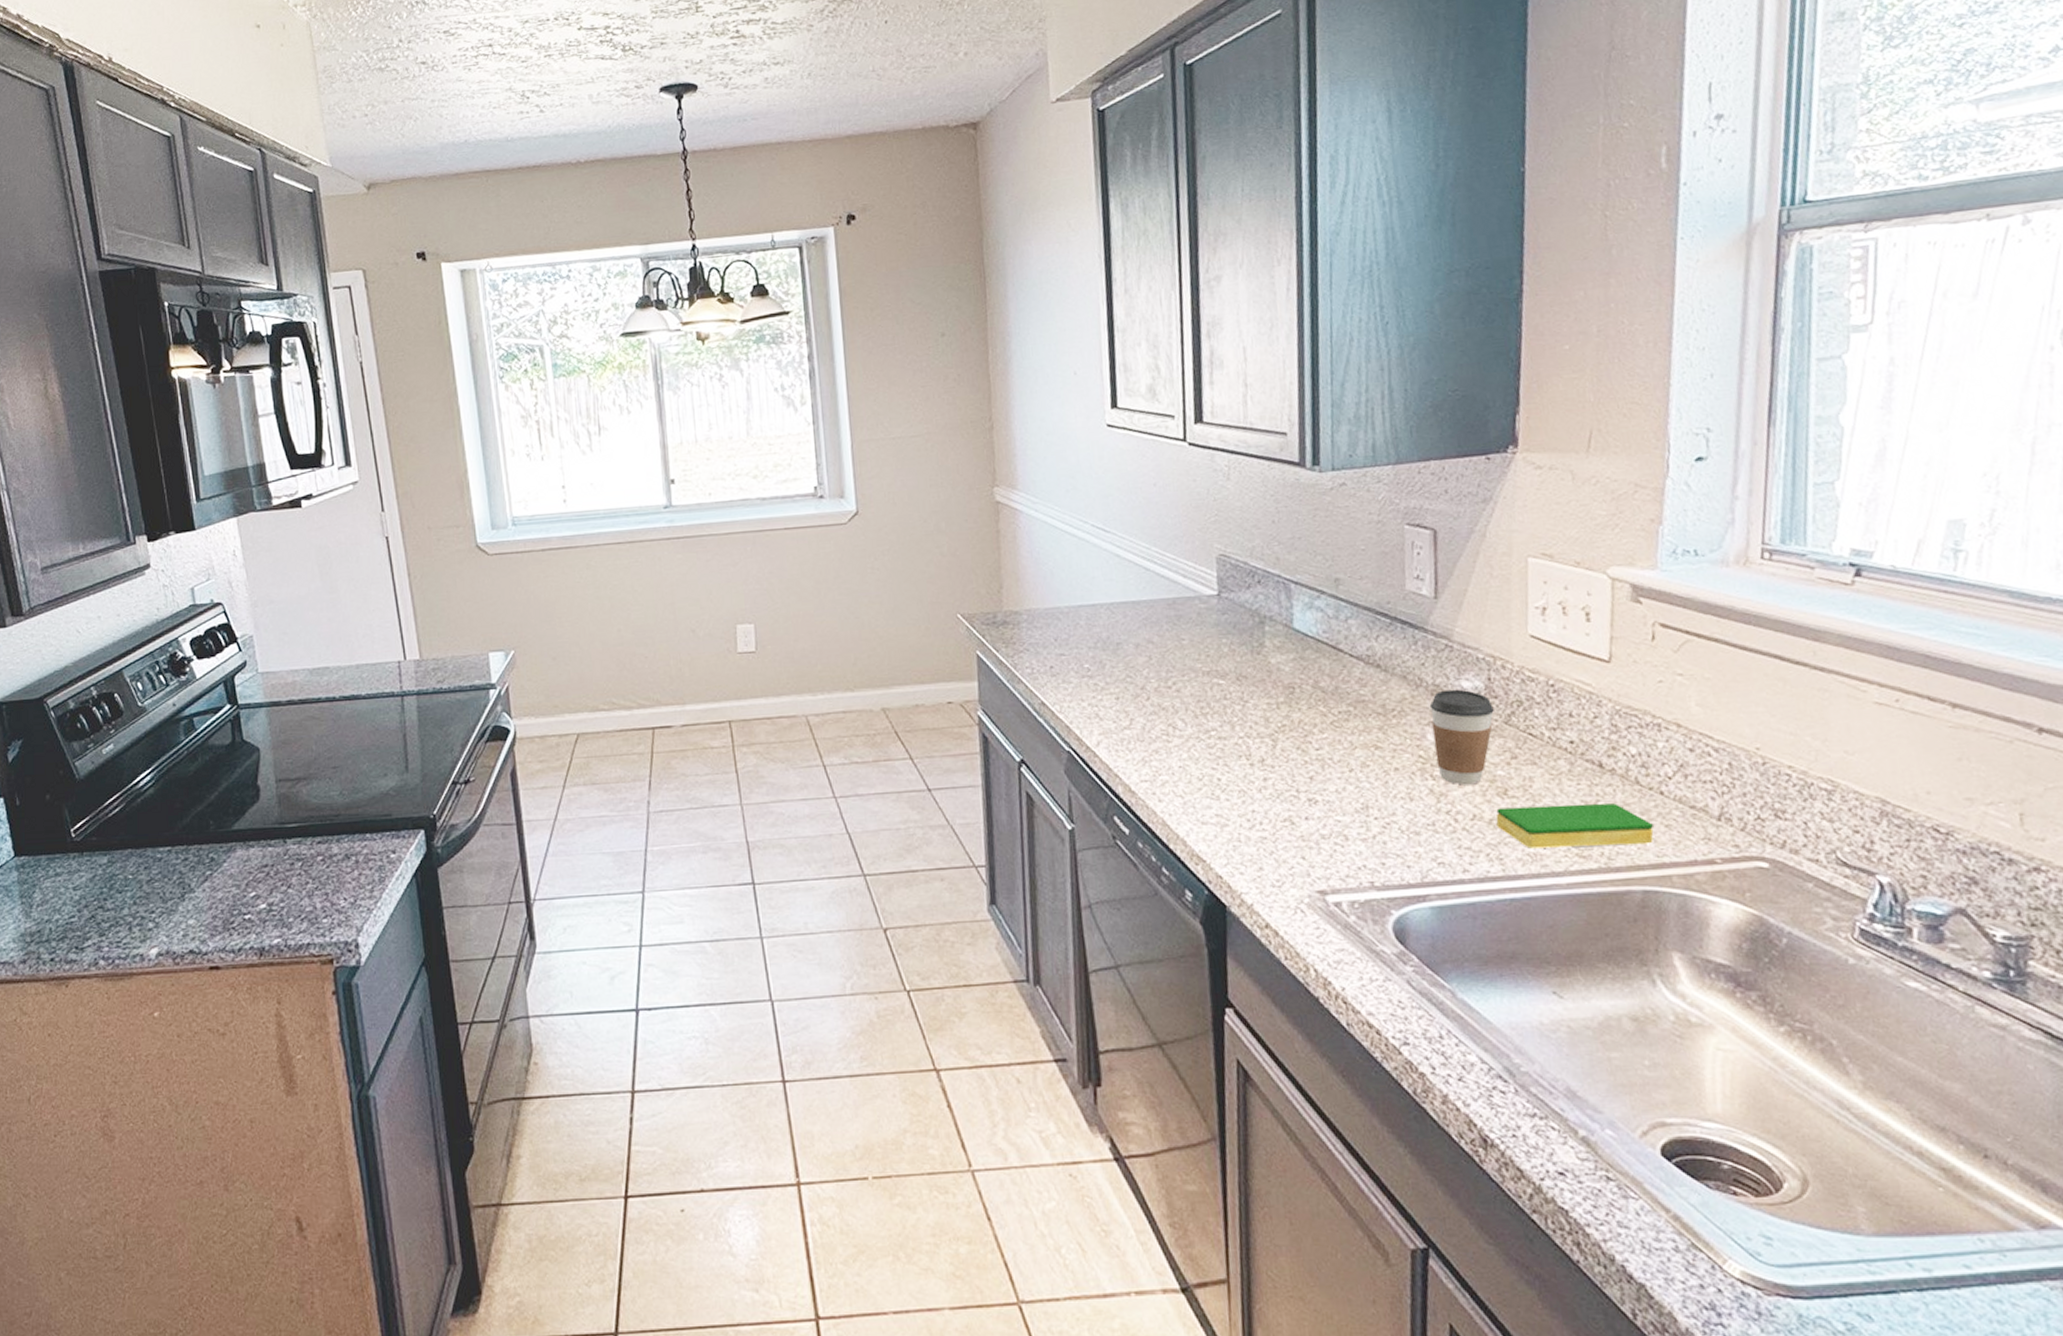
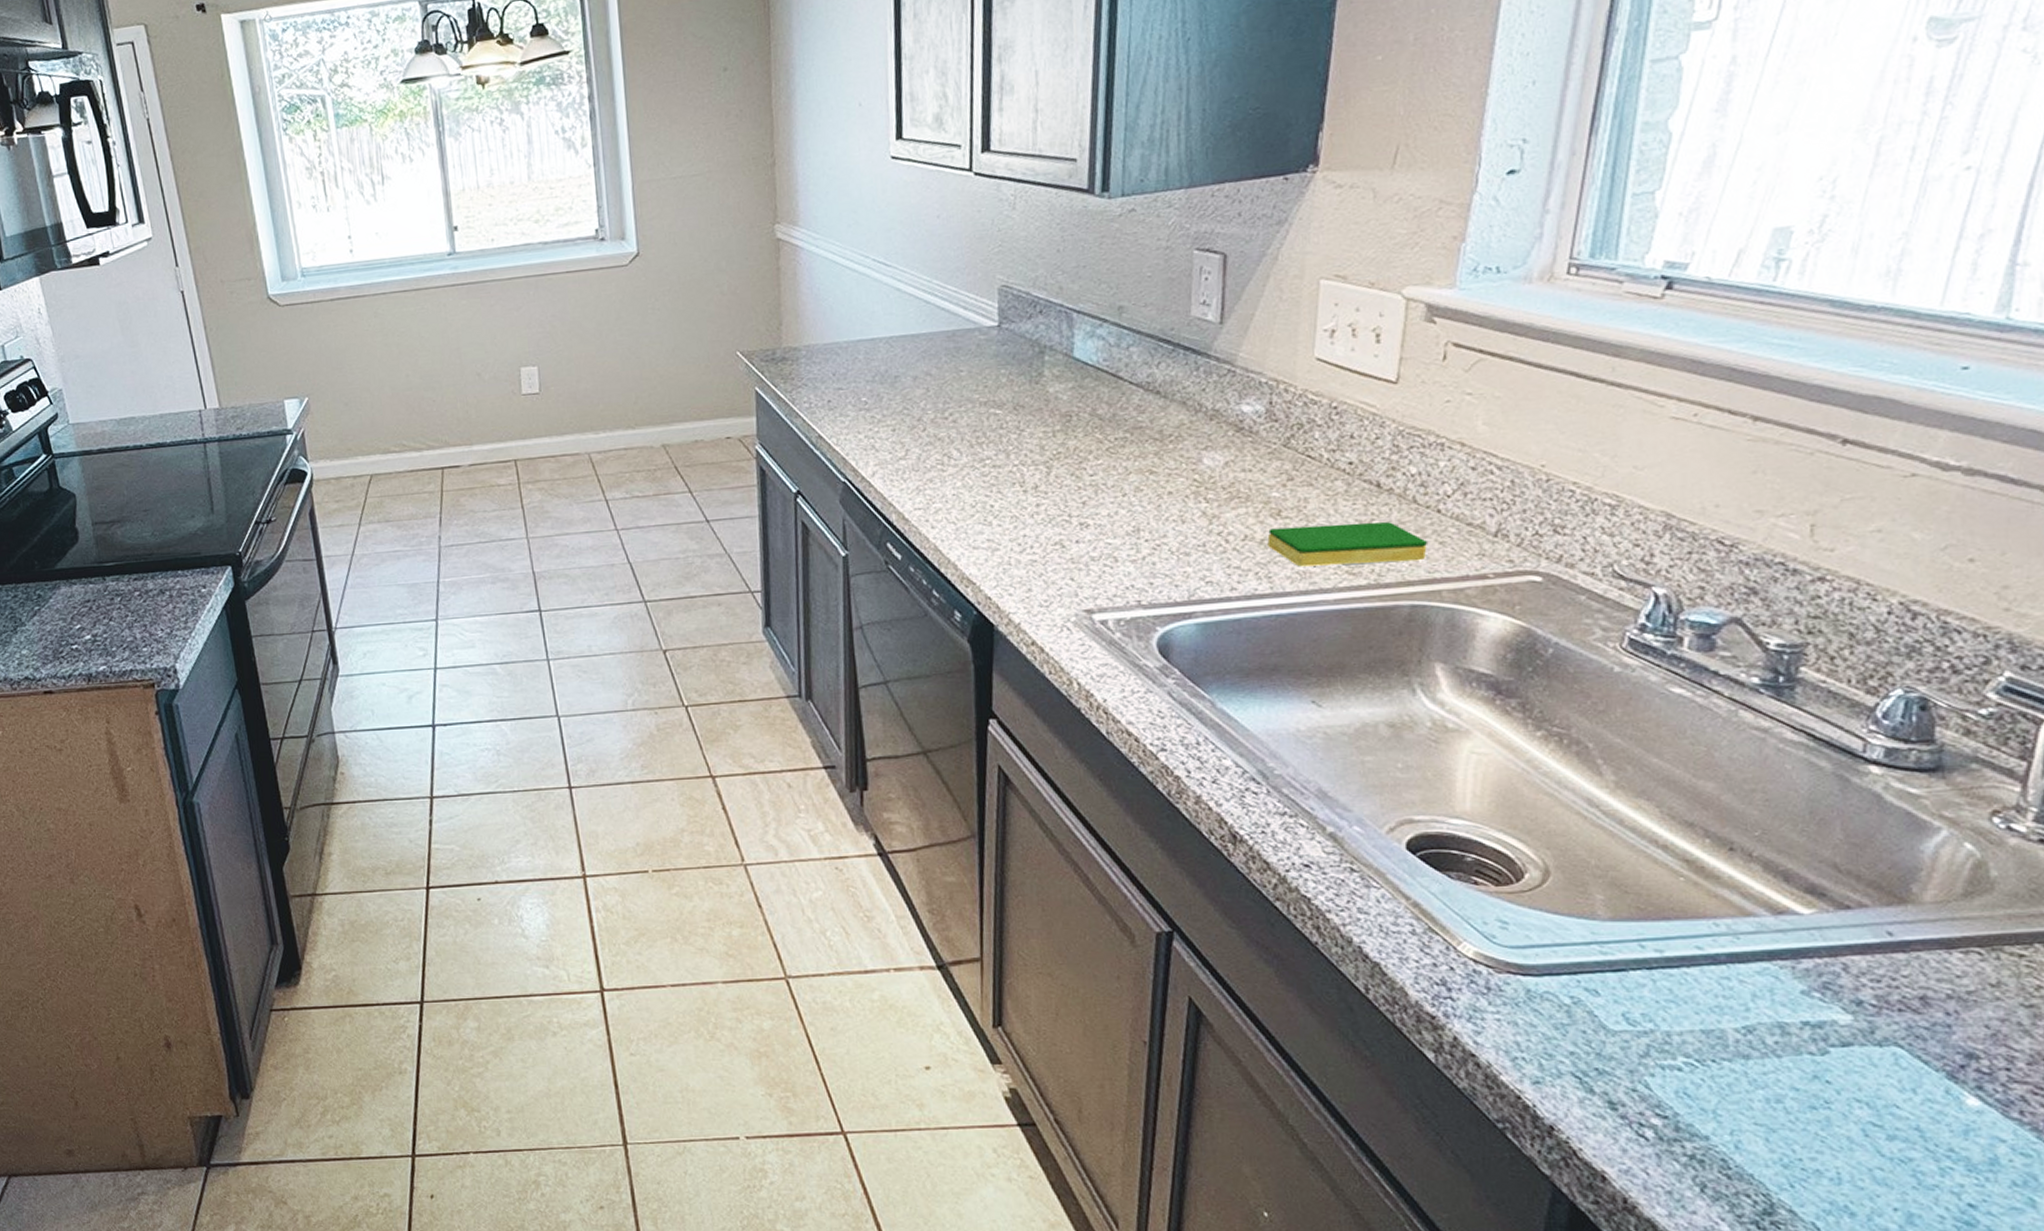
coffee cup: present [1429,689,1494,785] -> none [1207,413,1273,507]

